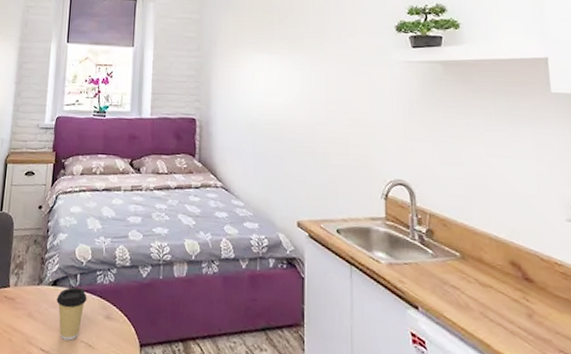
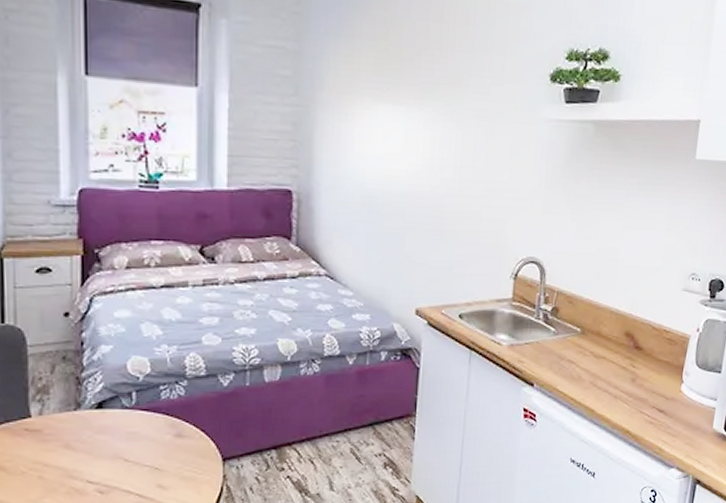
coffee cup: present [56,287,87,341] -> none [104,408,148,467]

